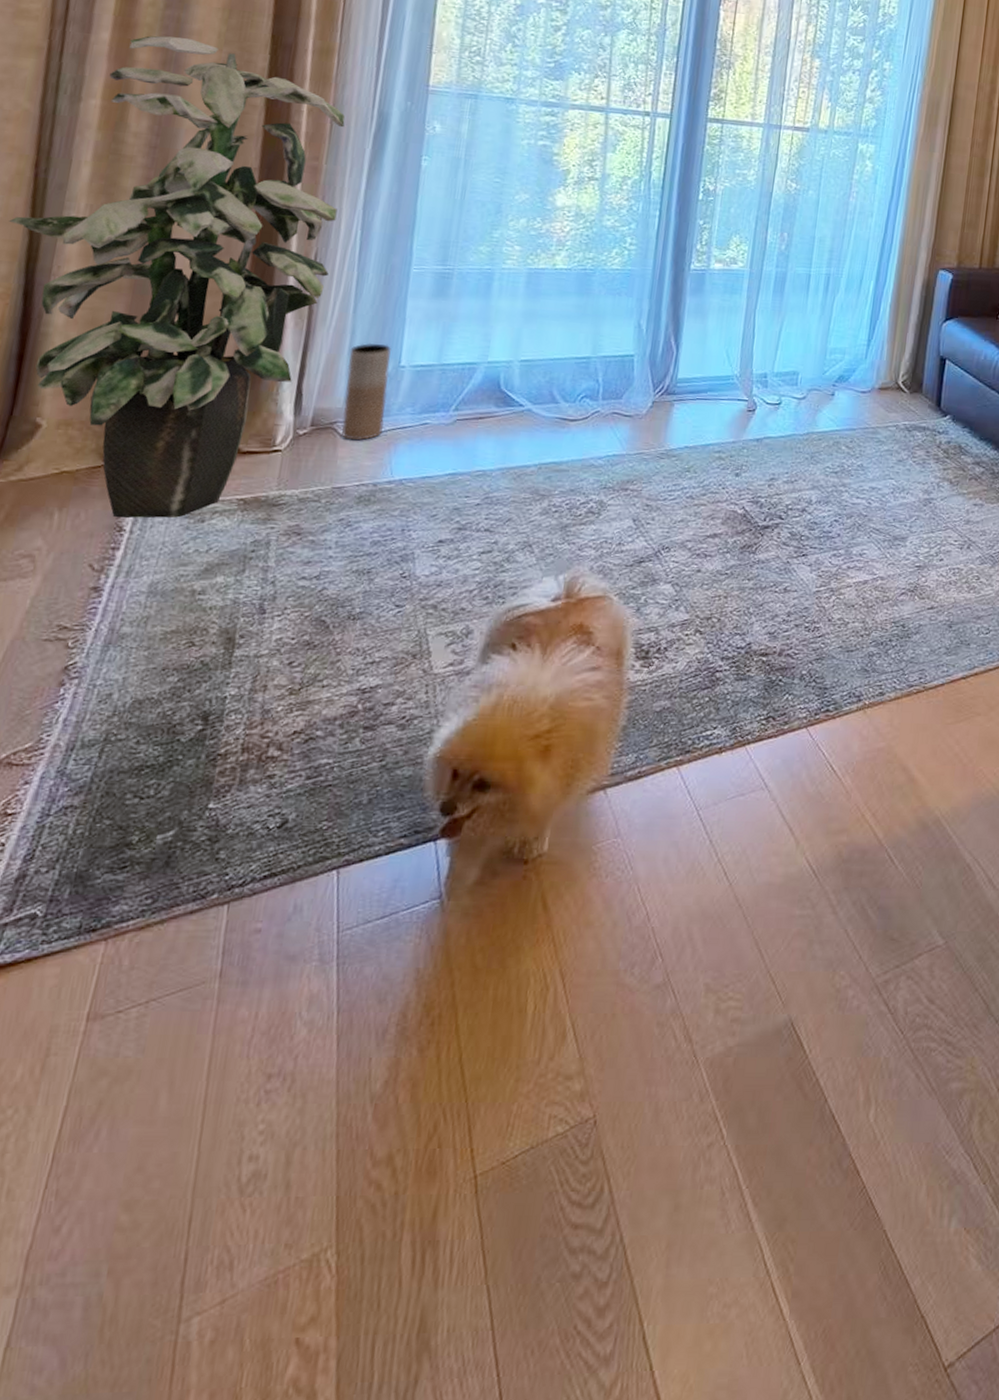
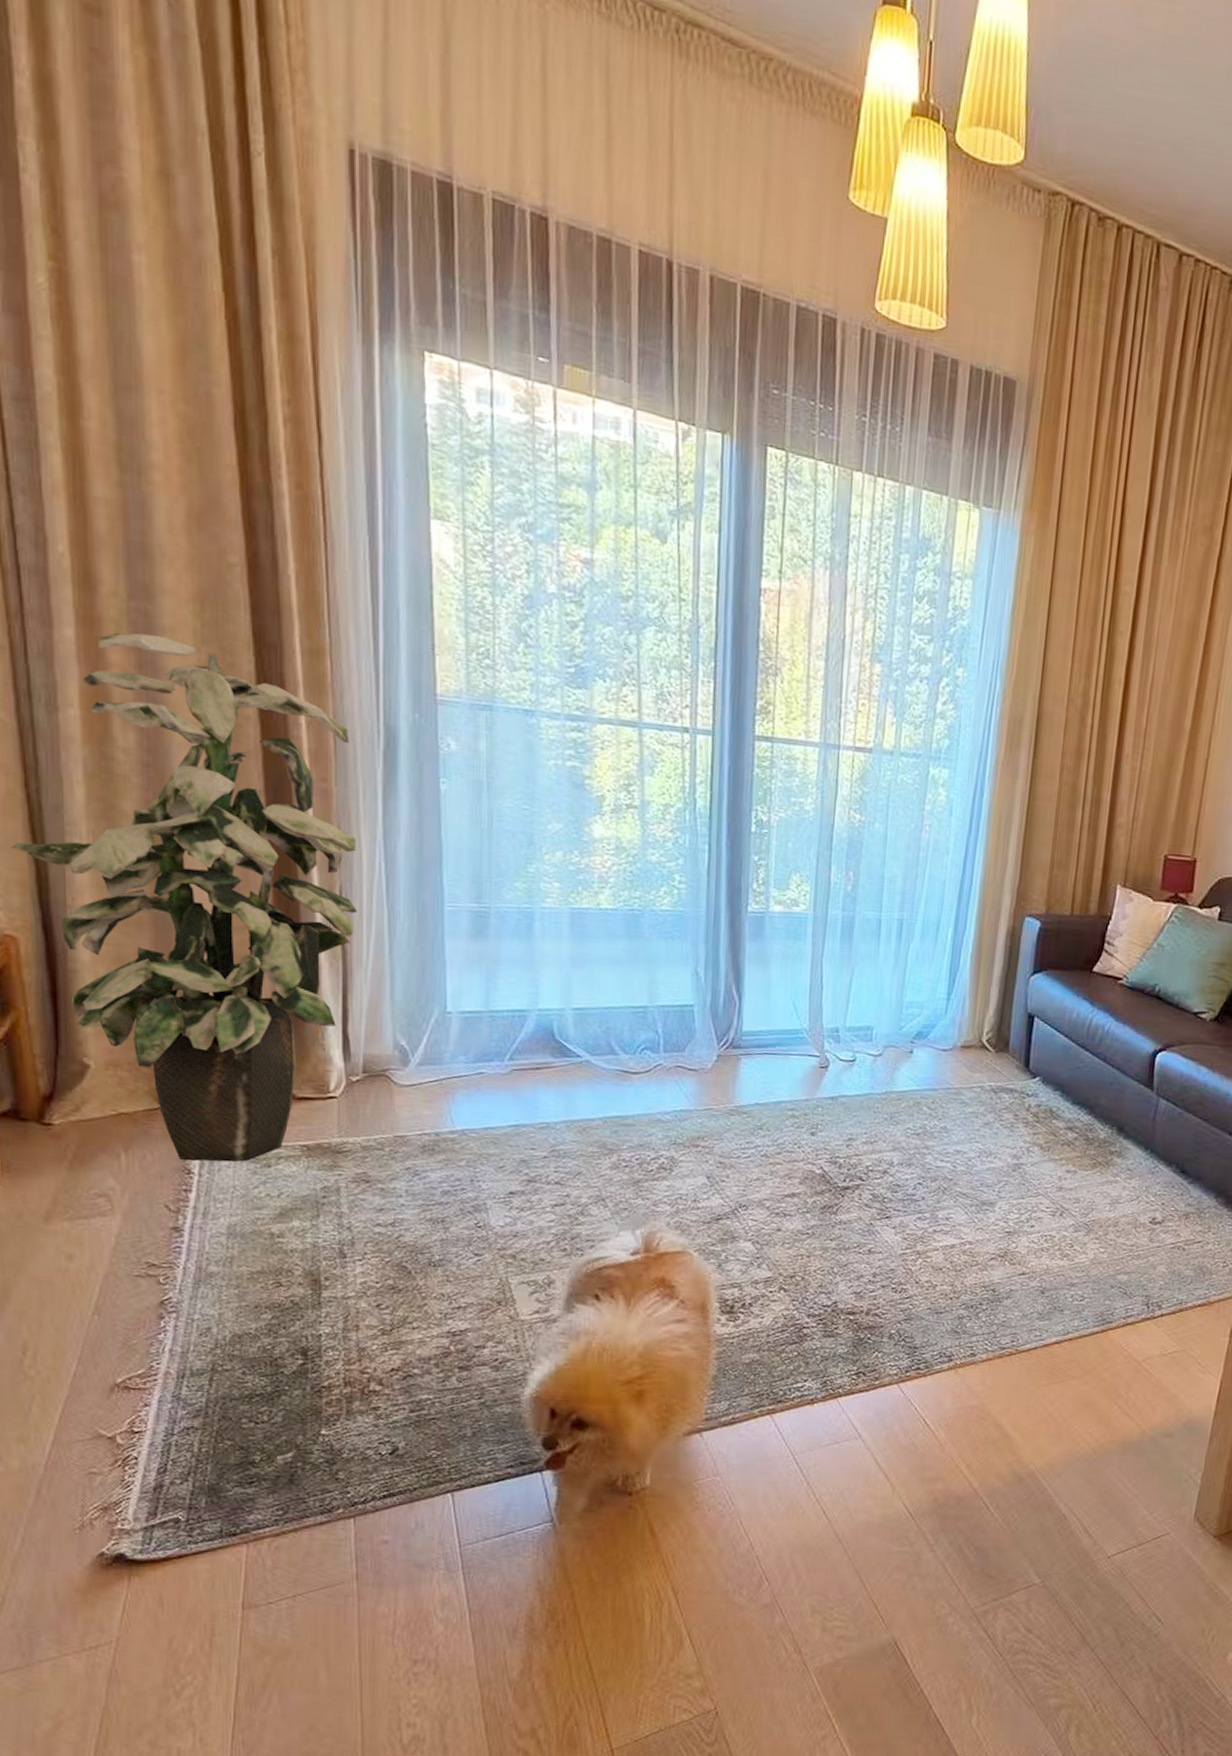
vase: present [342,342,391,441] -> none [391,986,439,1089]

